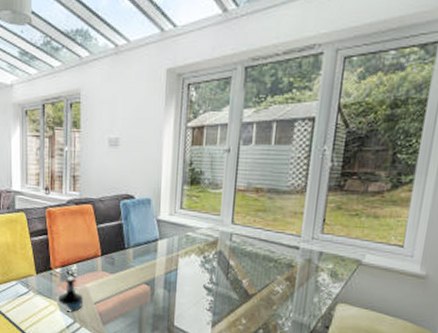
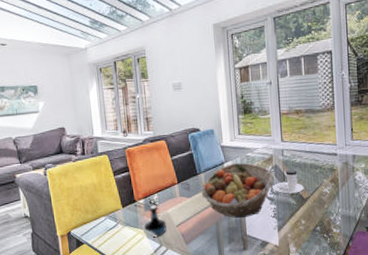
fruit basket: none [127,241,217,306] -> present [201,162,274,218]
coffee cup: none [212,258,251,287] -> present [272,169,304,194]

